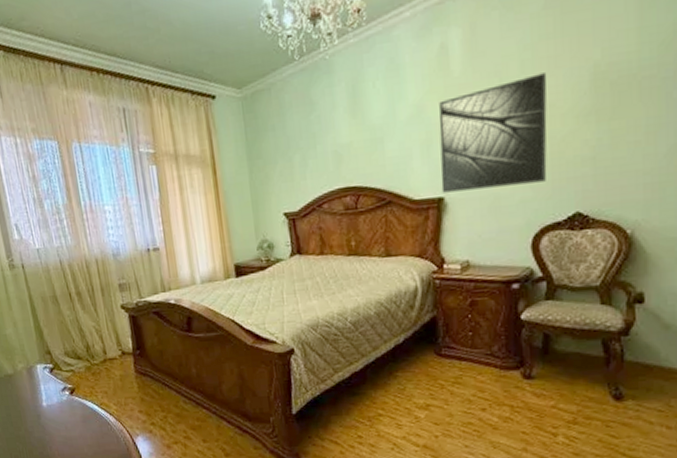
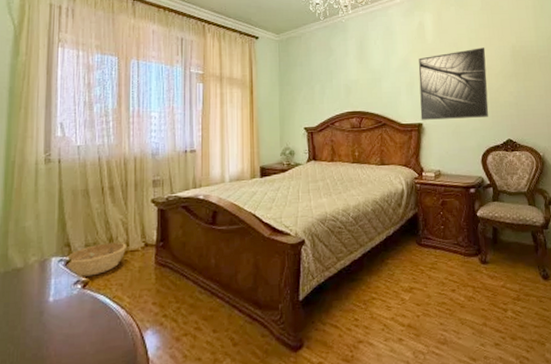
basket: none [49,350,104,384] -> present [65,242,126,278]

